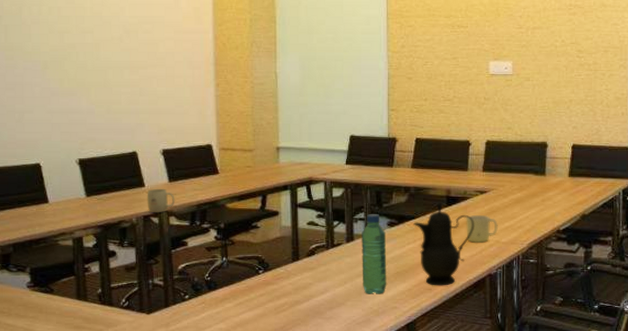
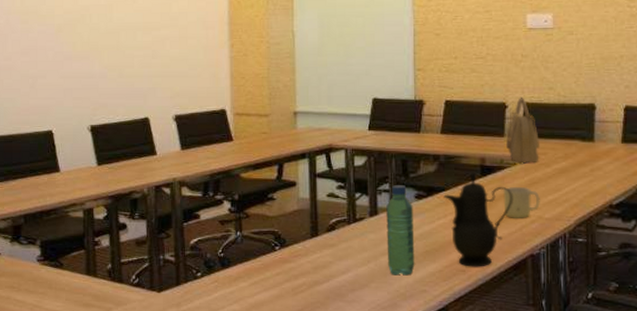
mug: present [147,188,175,213] -> none [158,156,188,183]
handbag: none [469,135,499,194] -> present [506,96,541,162]

